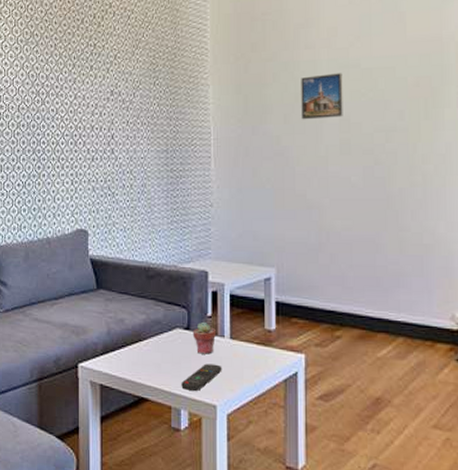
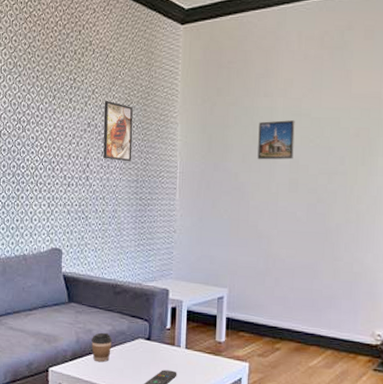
coffee cup: none [123,322,147,357] -> present [91,332,113,363]
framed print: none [127,65,160,131] -> present [103,100,133,162]
potted succulent: present [192,321,216,354] -> none [152,333,173,362]

